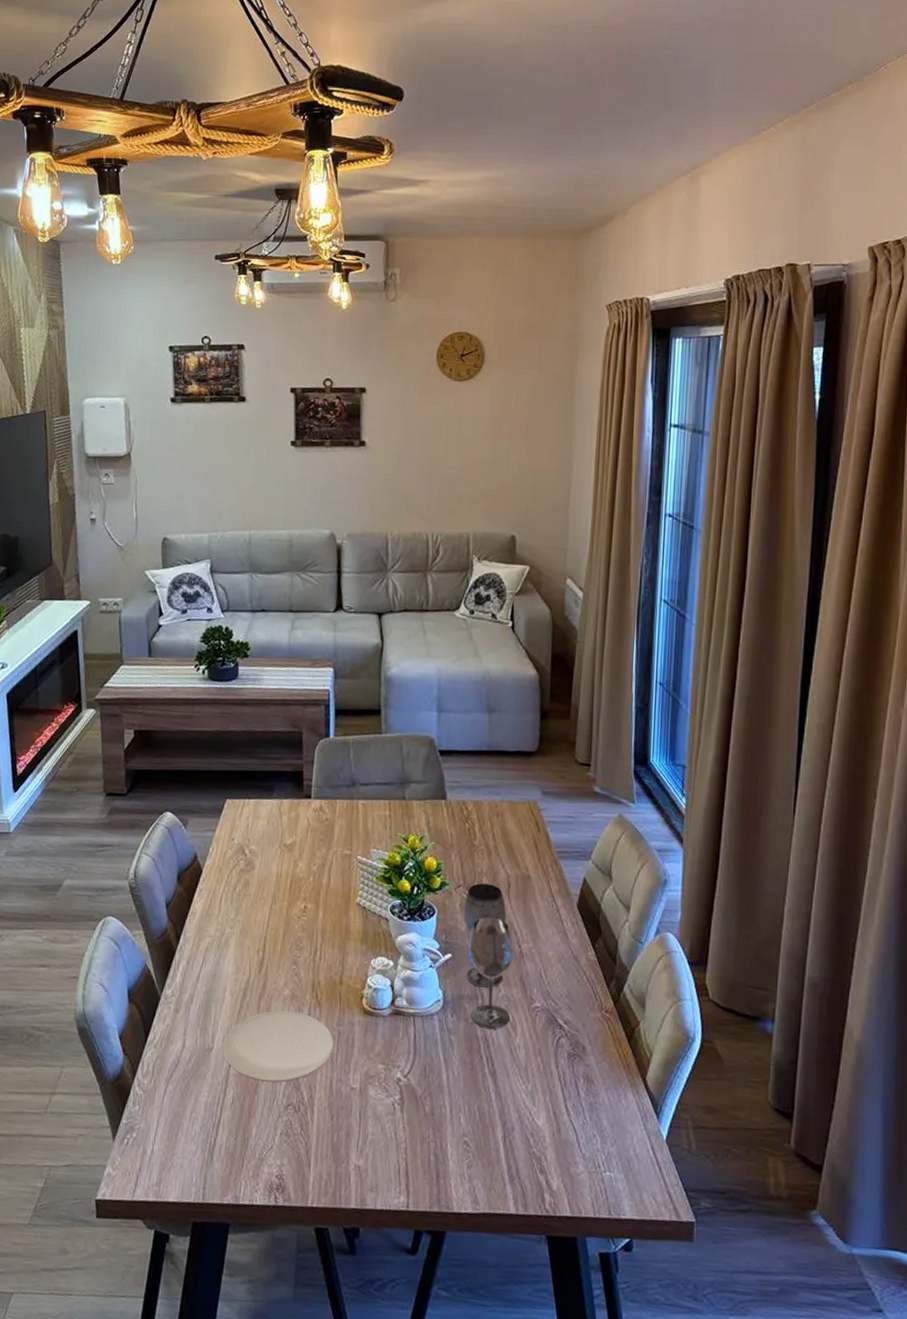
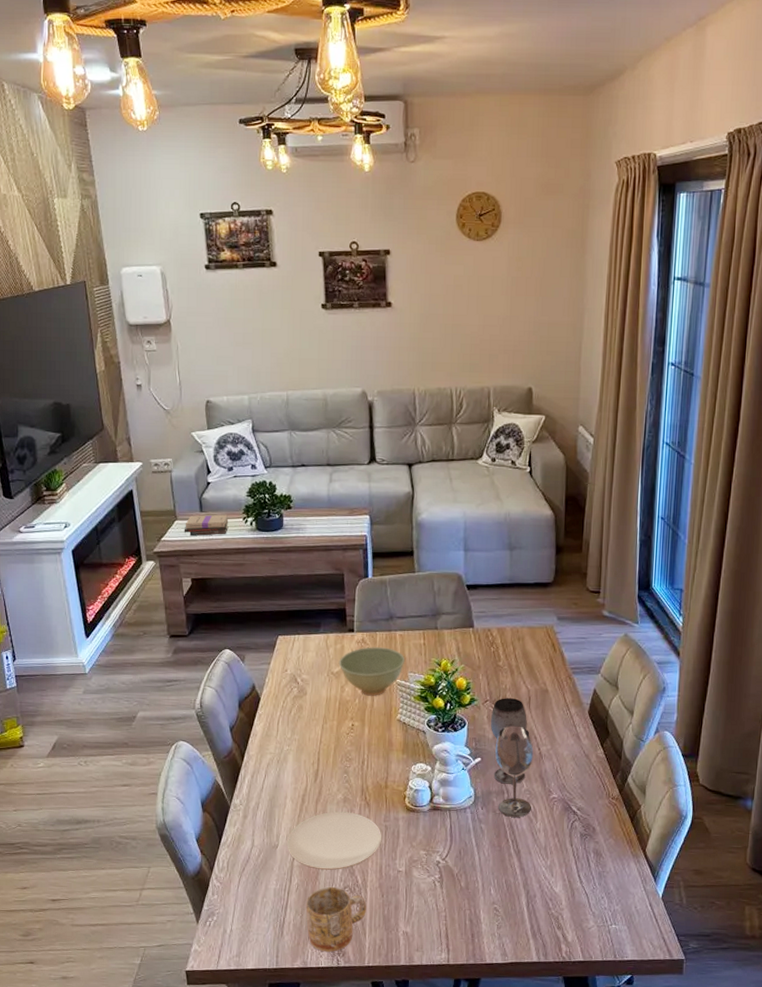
books: none [129,660,179,683] -> present [184,514,229,536]
mug: none [240,1102,313,1187] -> present [305,886,367,953]
bowl: none [292,816,368,874] -> present [338,647,406,696]

